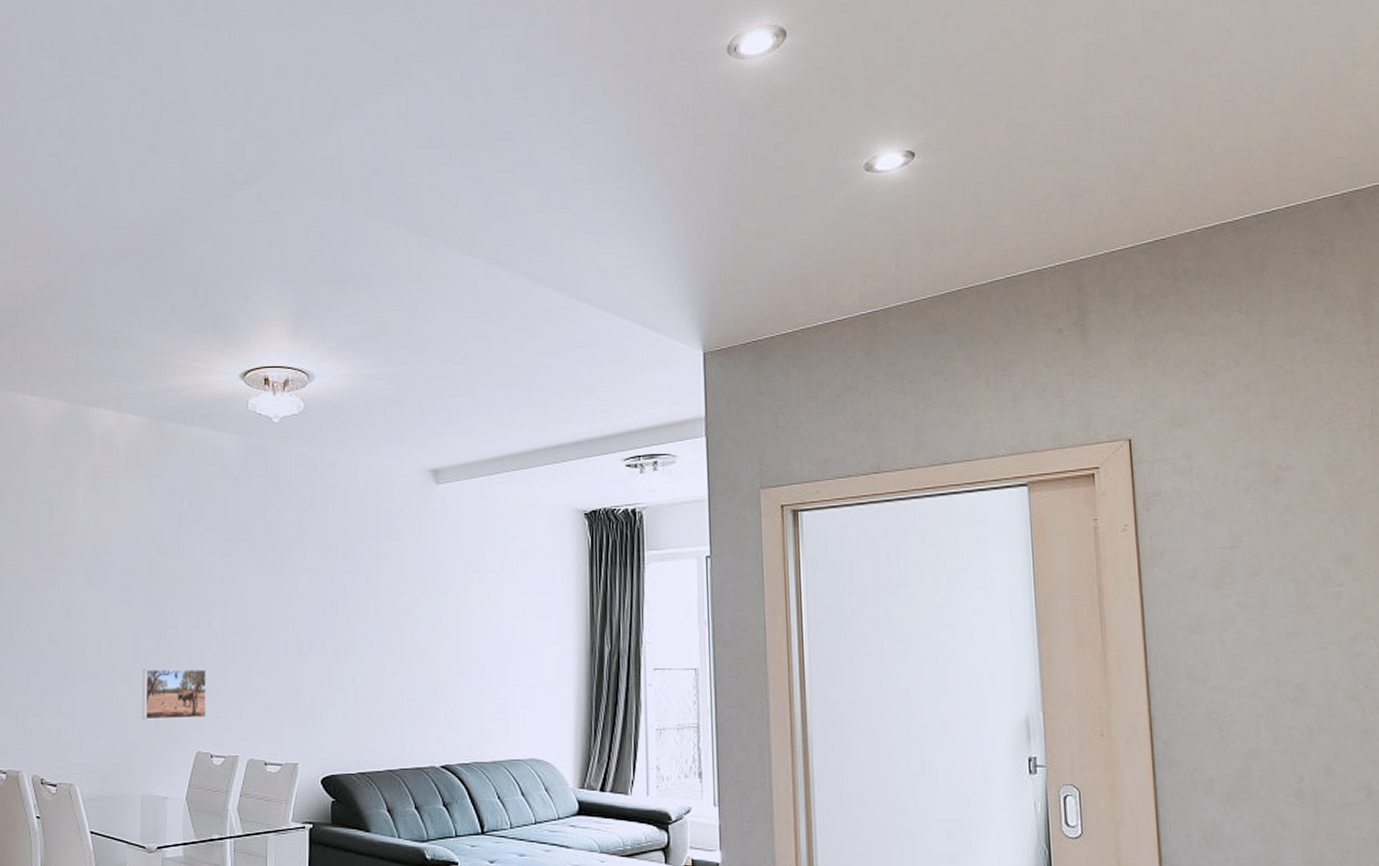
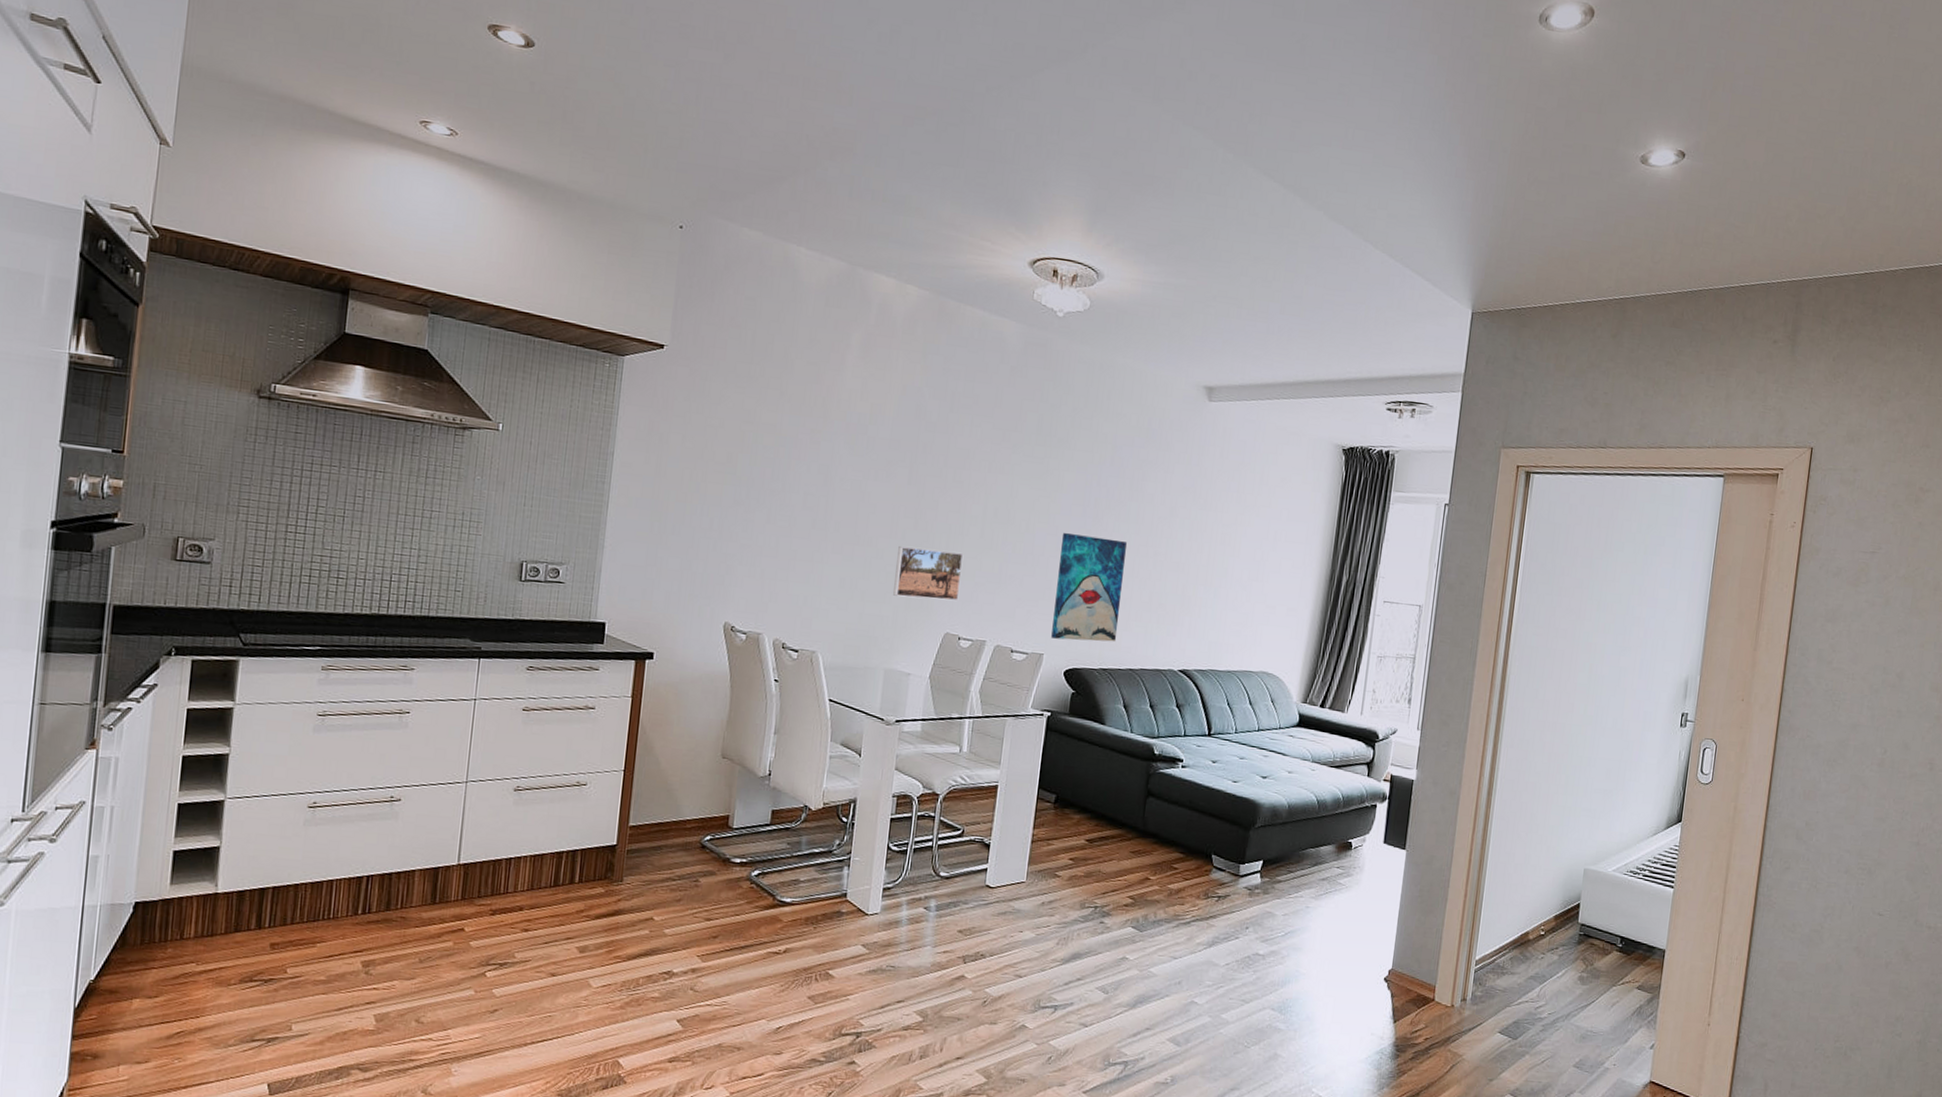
wall art: none [303,635,371,746] -> present [1051,532,1127,642]

